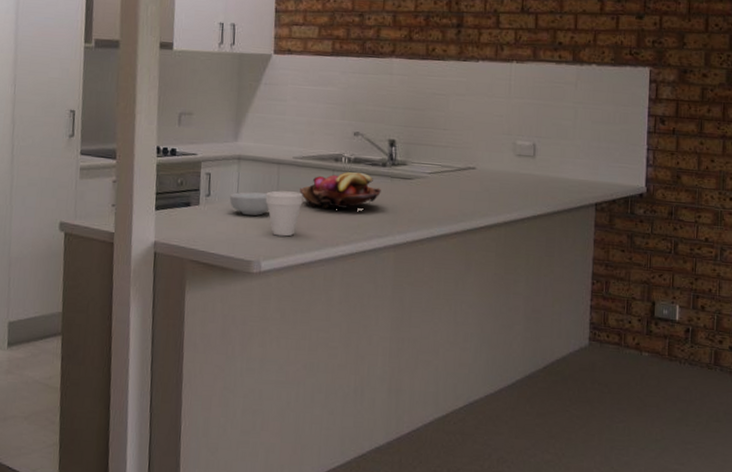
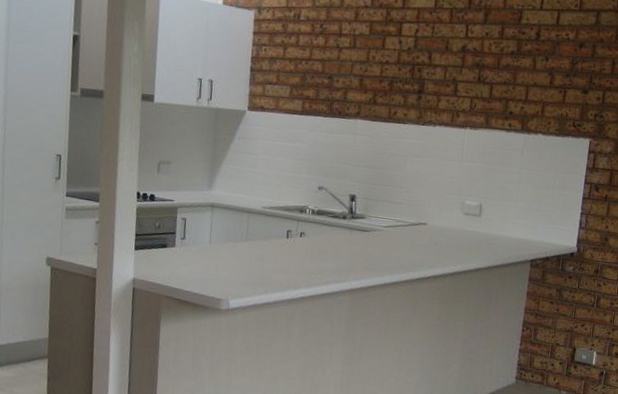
cereal bowl: present [230,192,270,216] -> none [203,237,239,259]
cup: present [265,191,303,237] -> none [235,237,270,279]
fruit basket: present [300,171,381,209] -> none [267,222,341,256]

